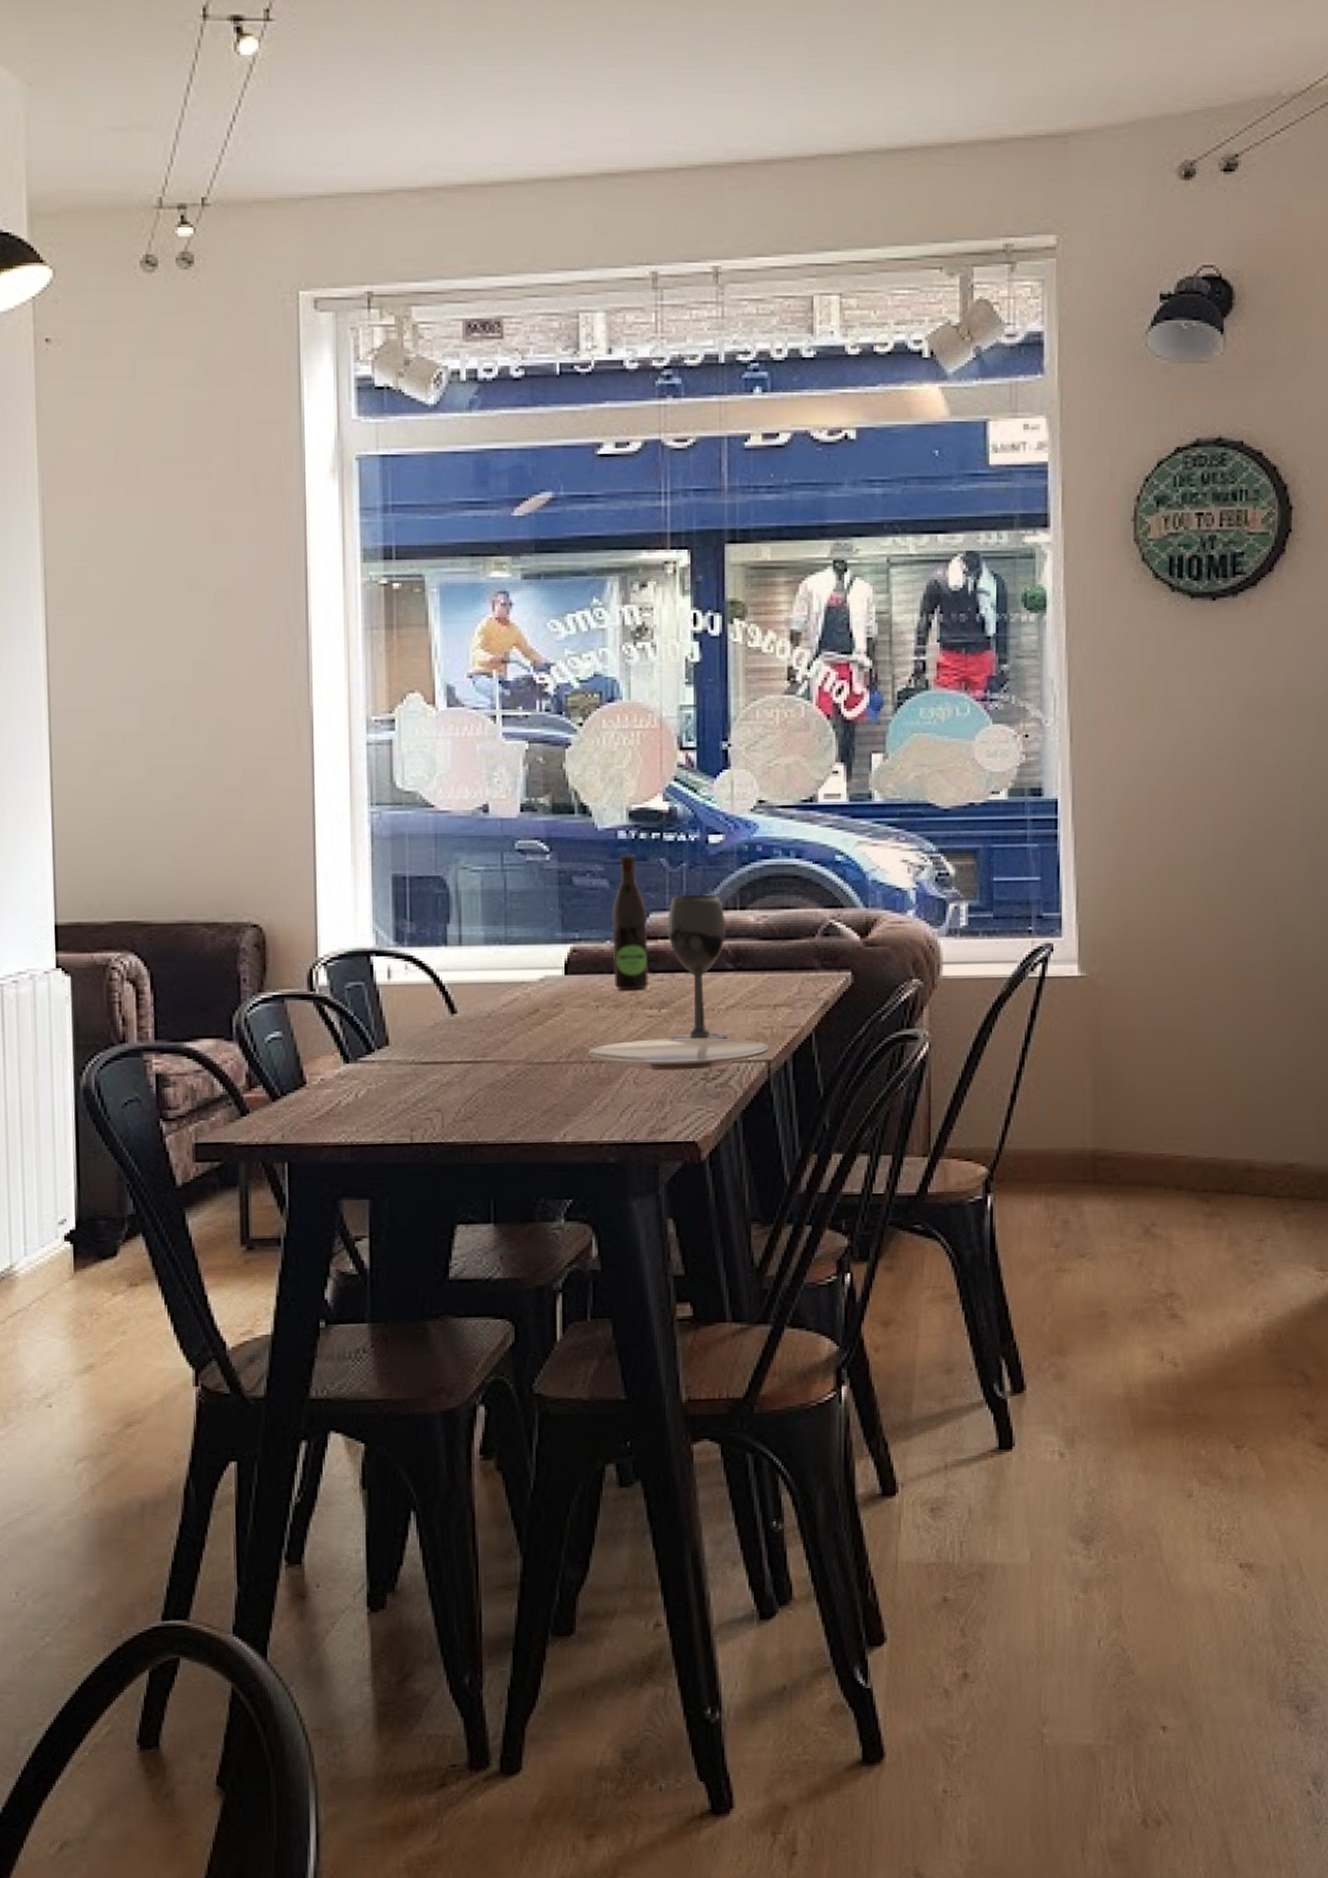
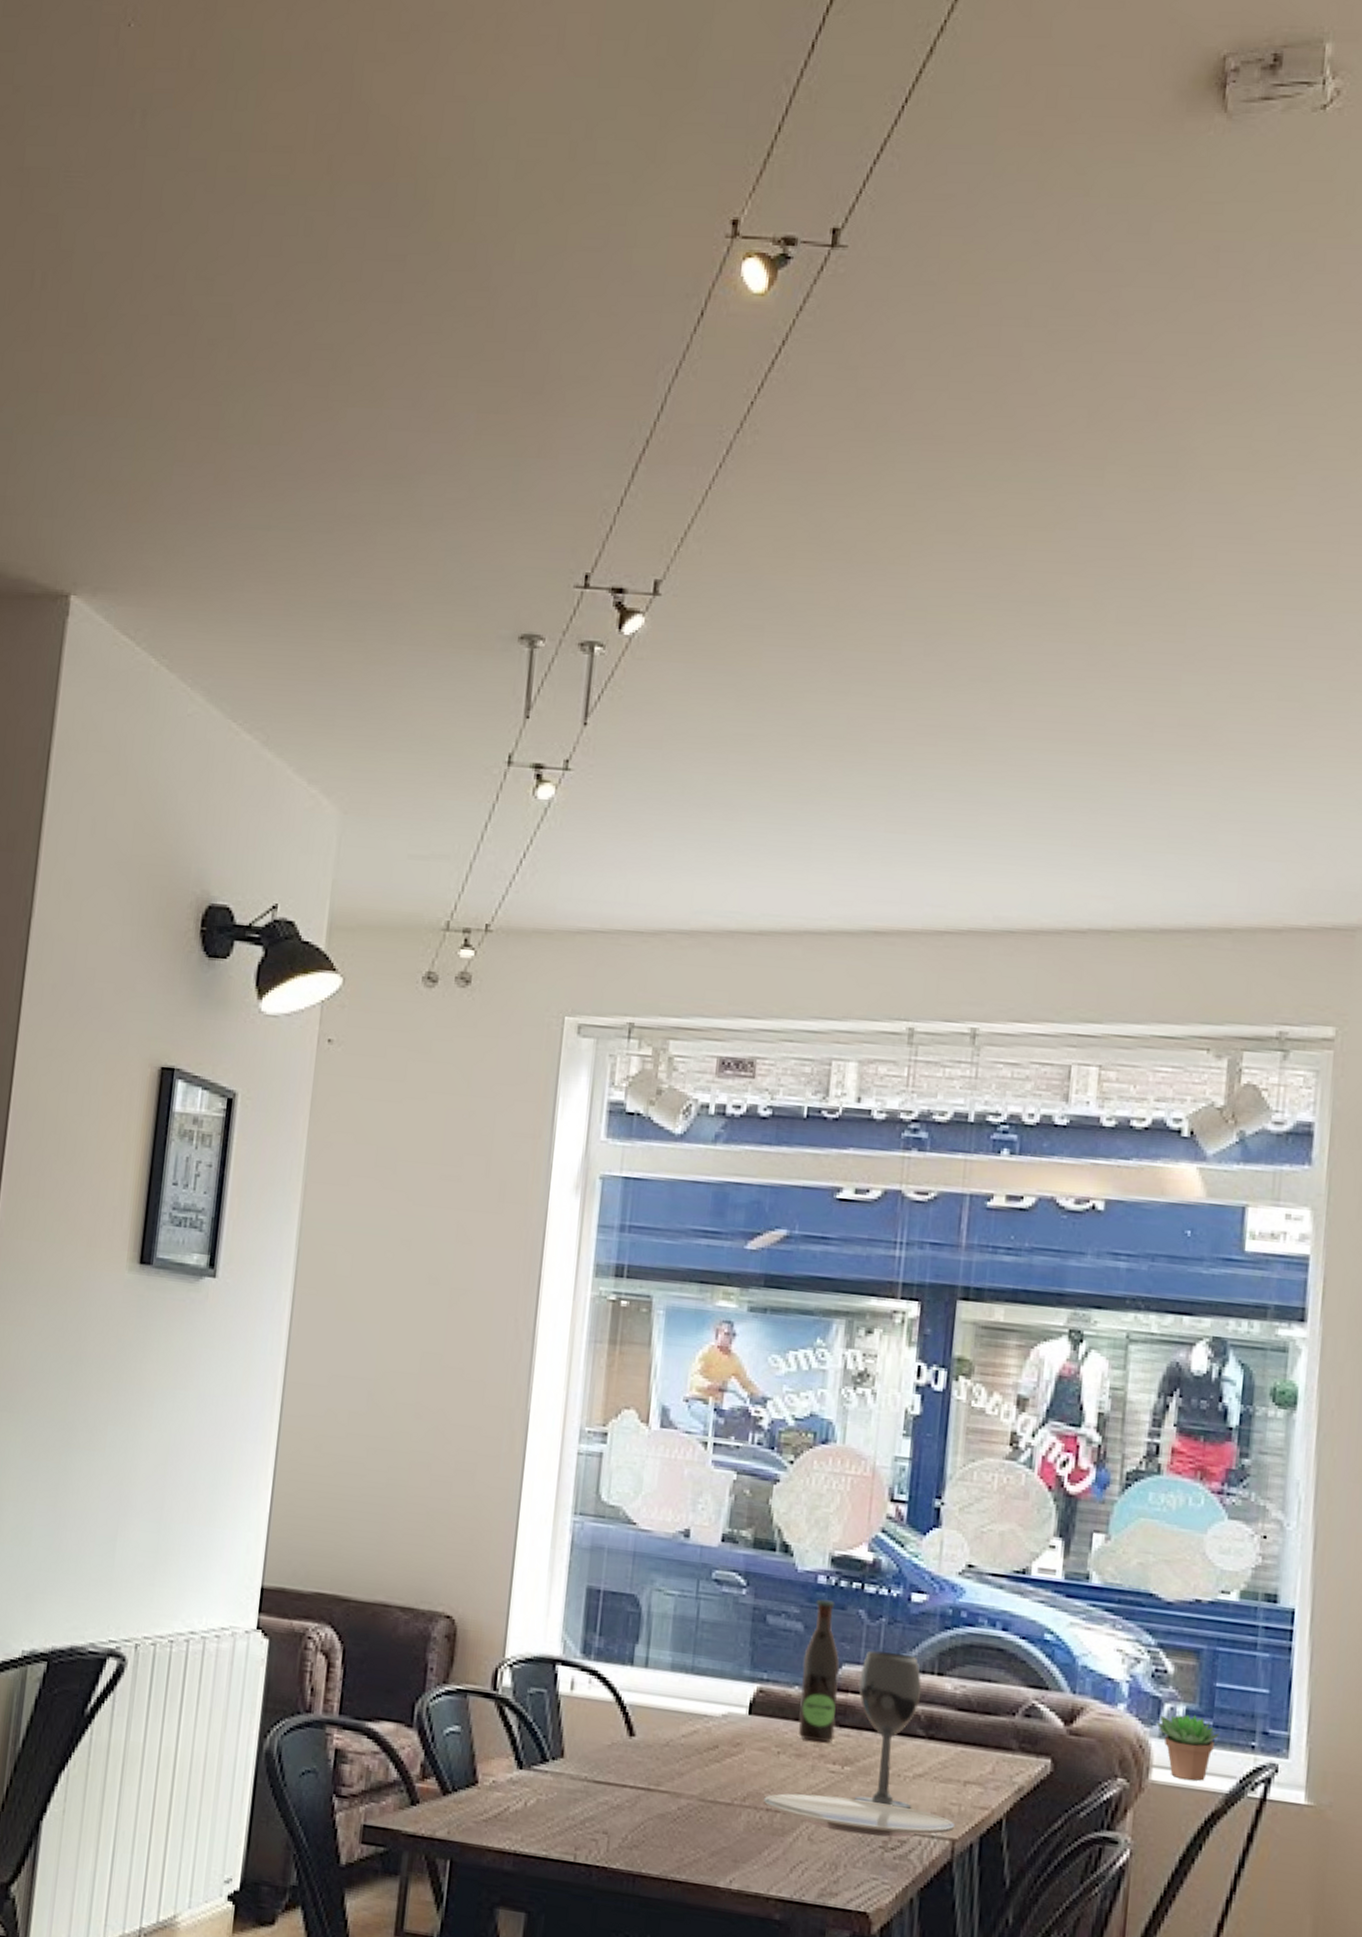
succulent plant: none [943,910,1000,970] -> present [1156,1714,1220,1781]

